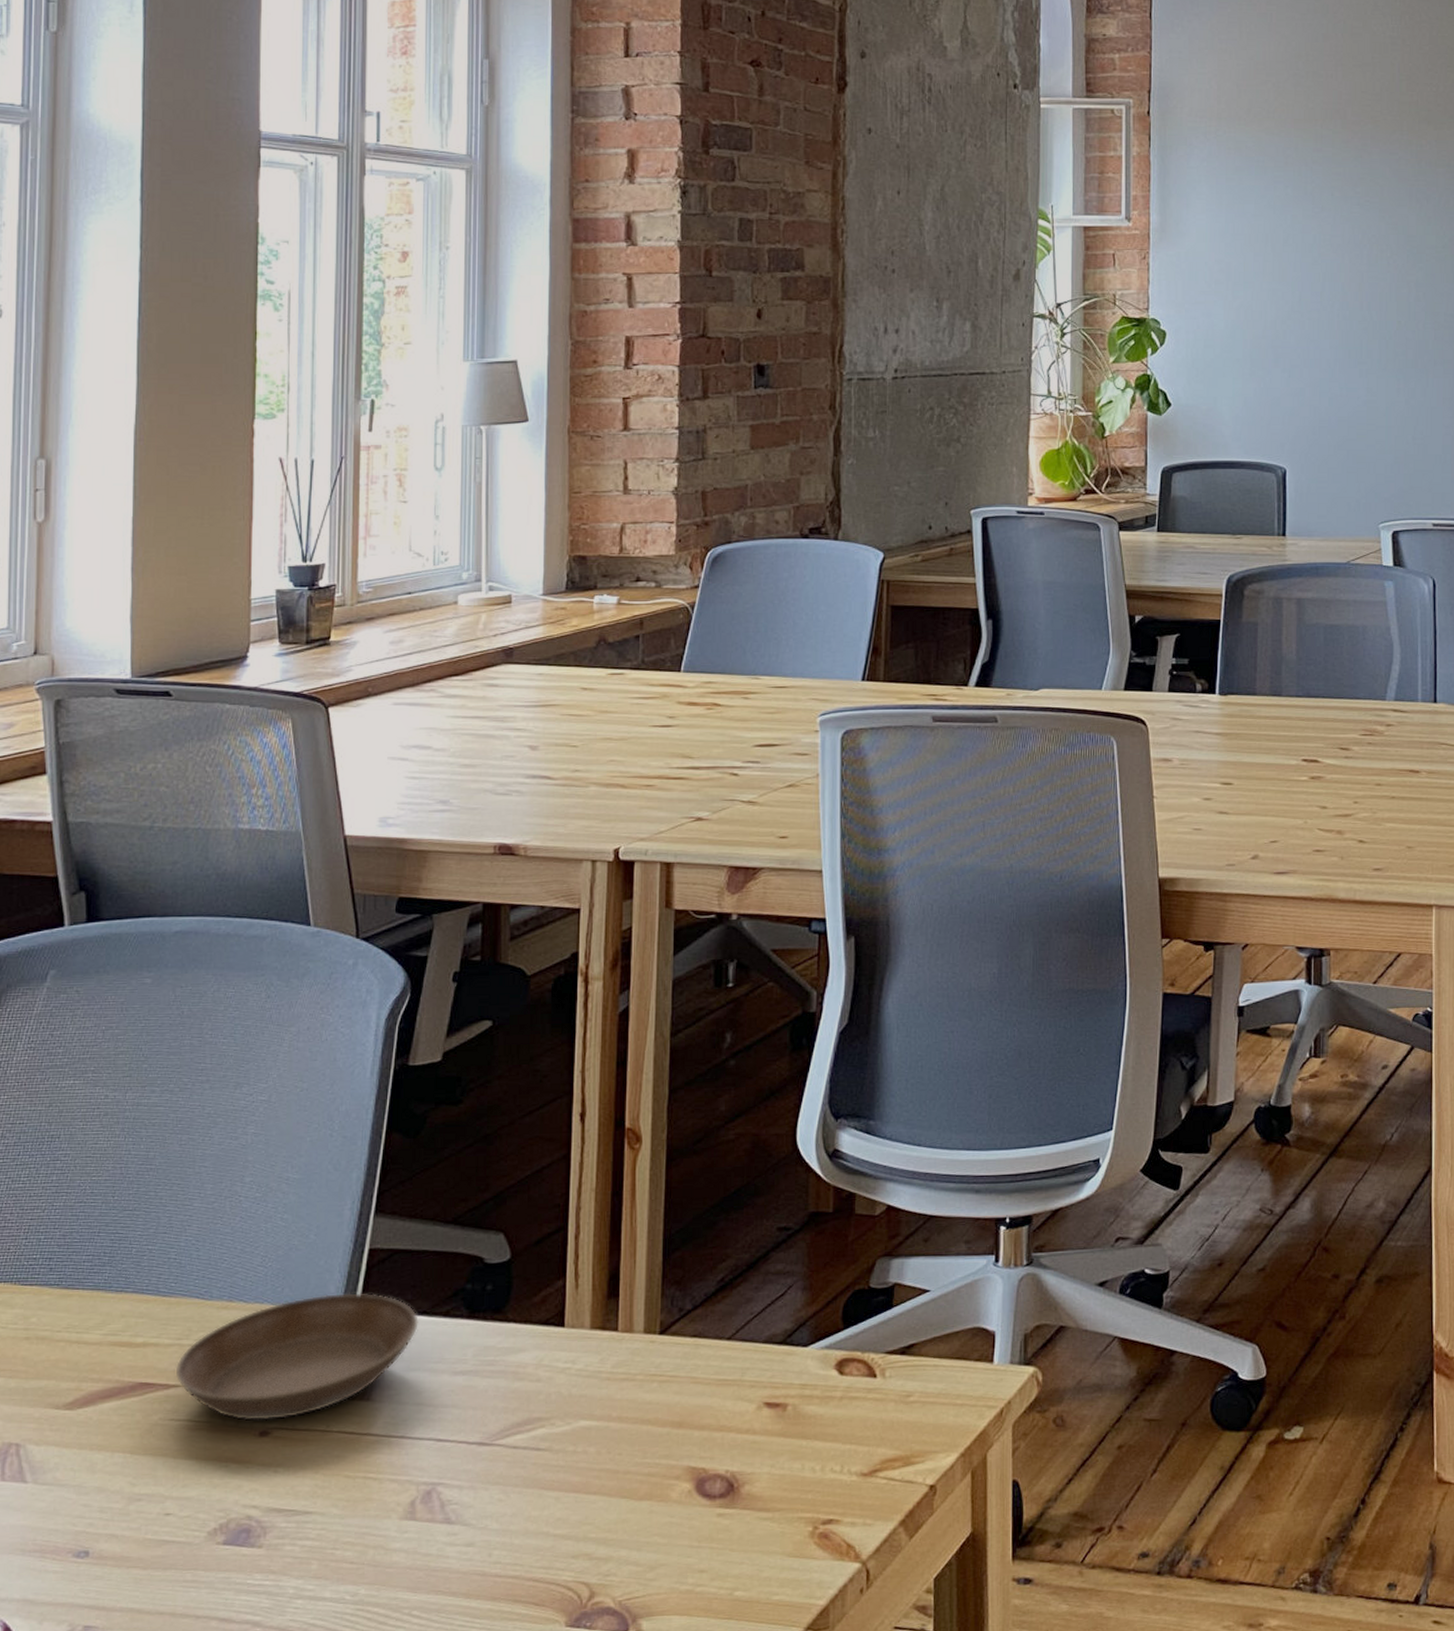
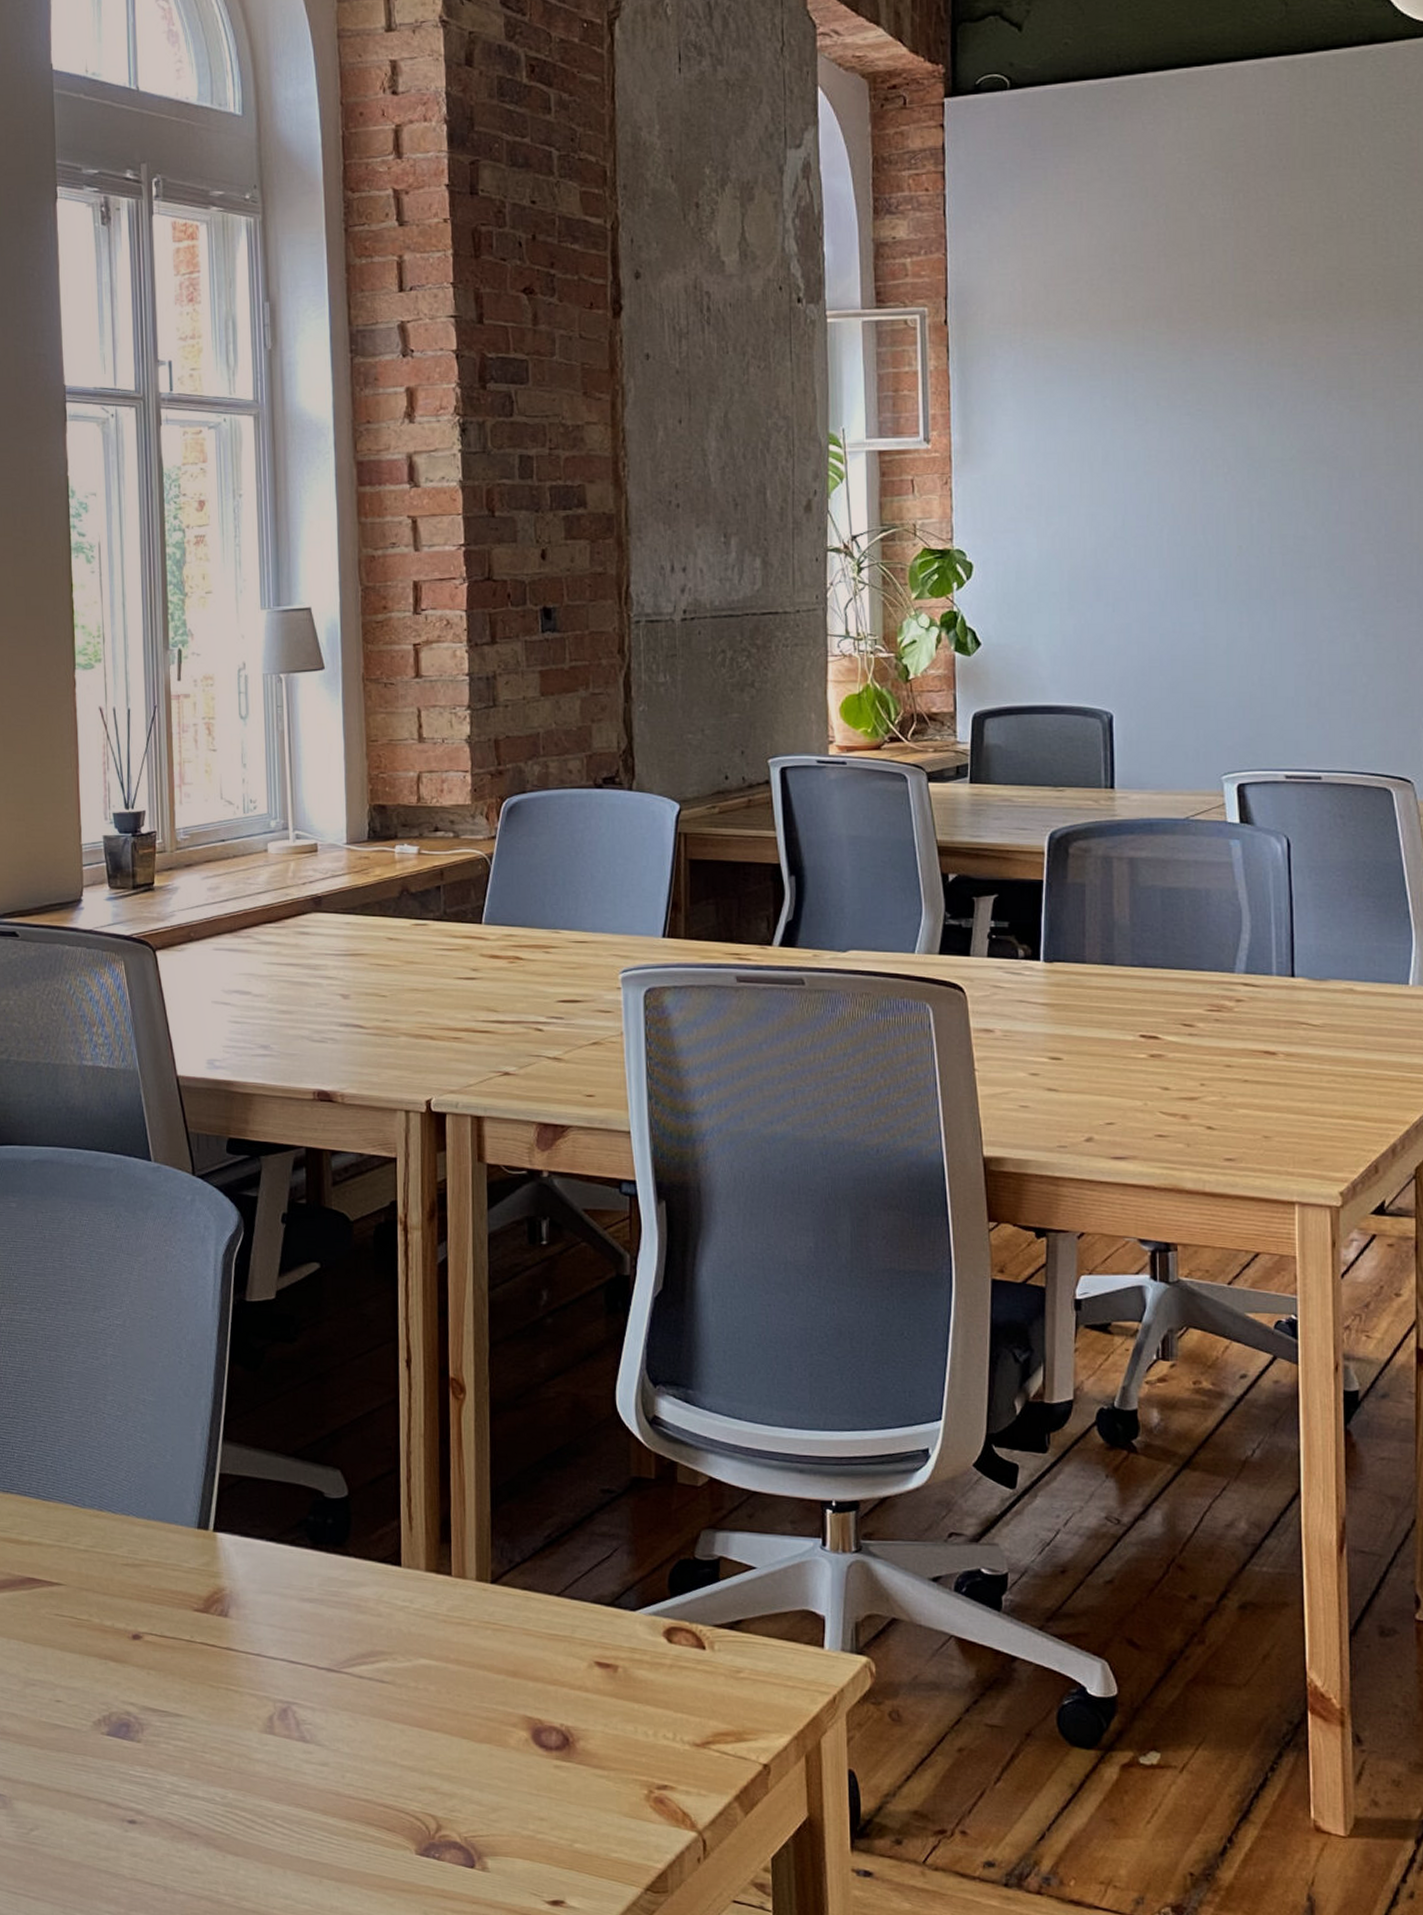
saucer: present [175,1293,418,1421] -> none [57,1513,267,1625]

